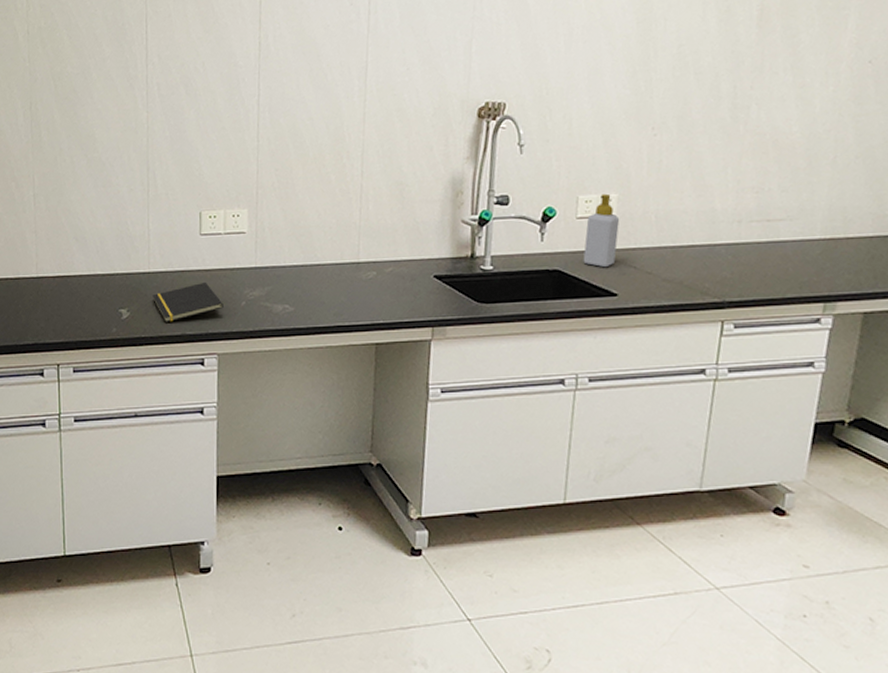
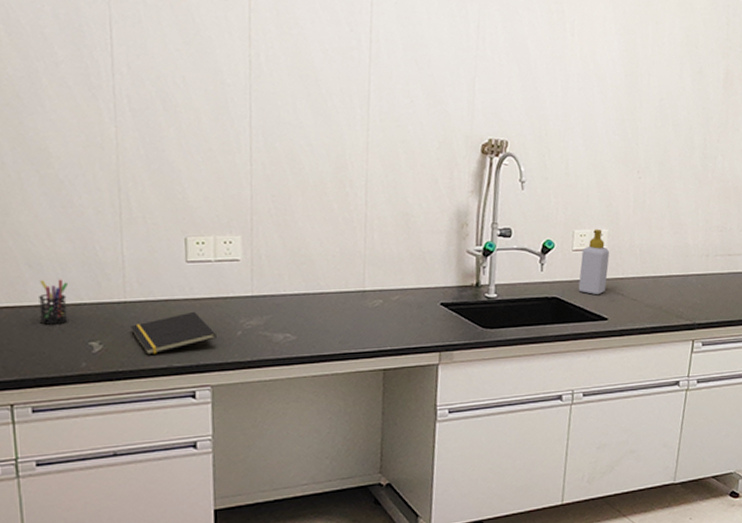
pen holder: none [82,251,106,293] -> present [39,279,69,325]

